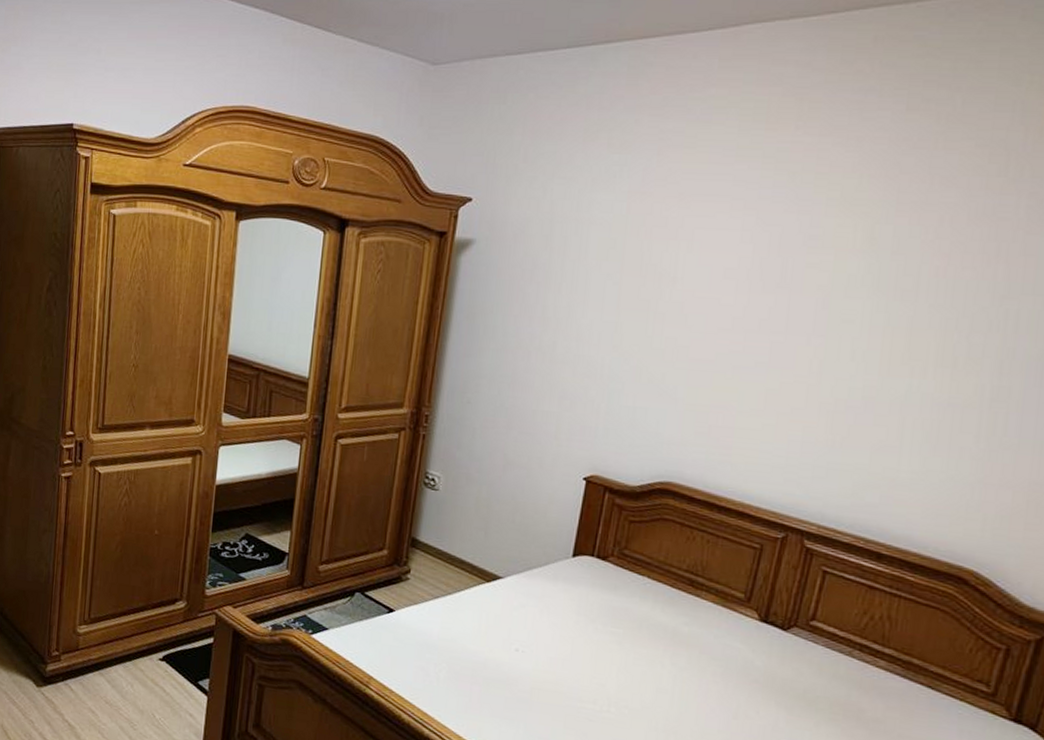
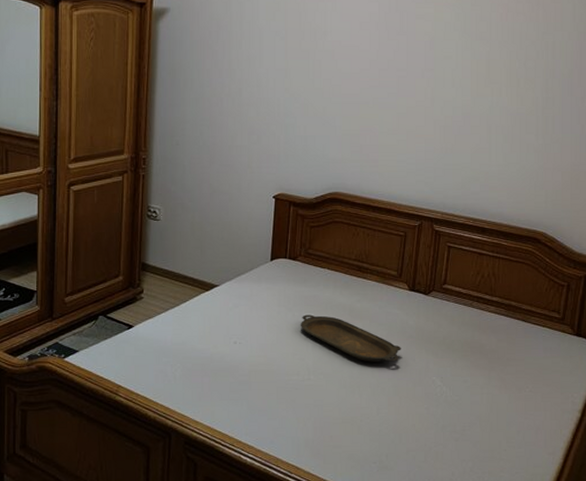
serving tray: none [604,630,741,710] -> present [301,314,402,362]

